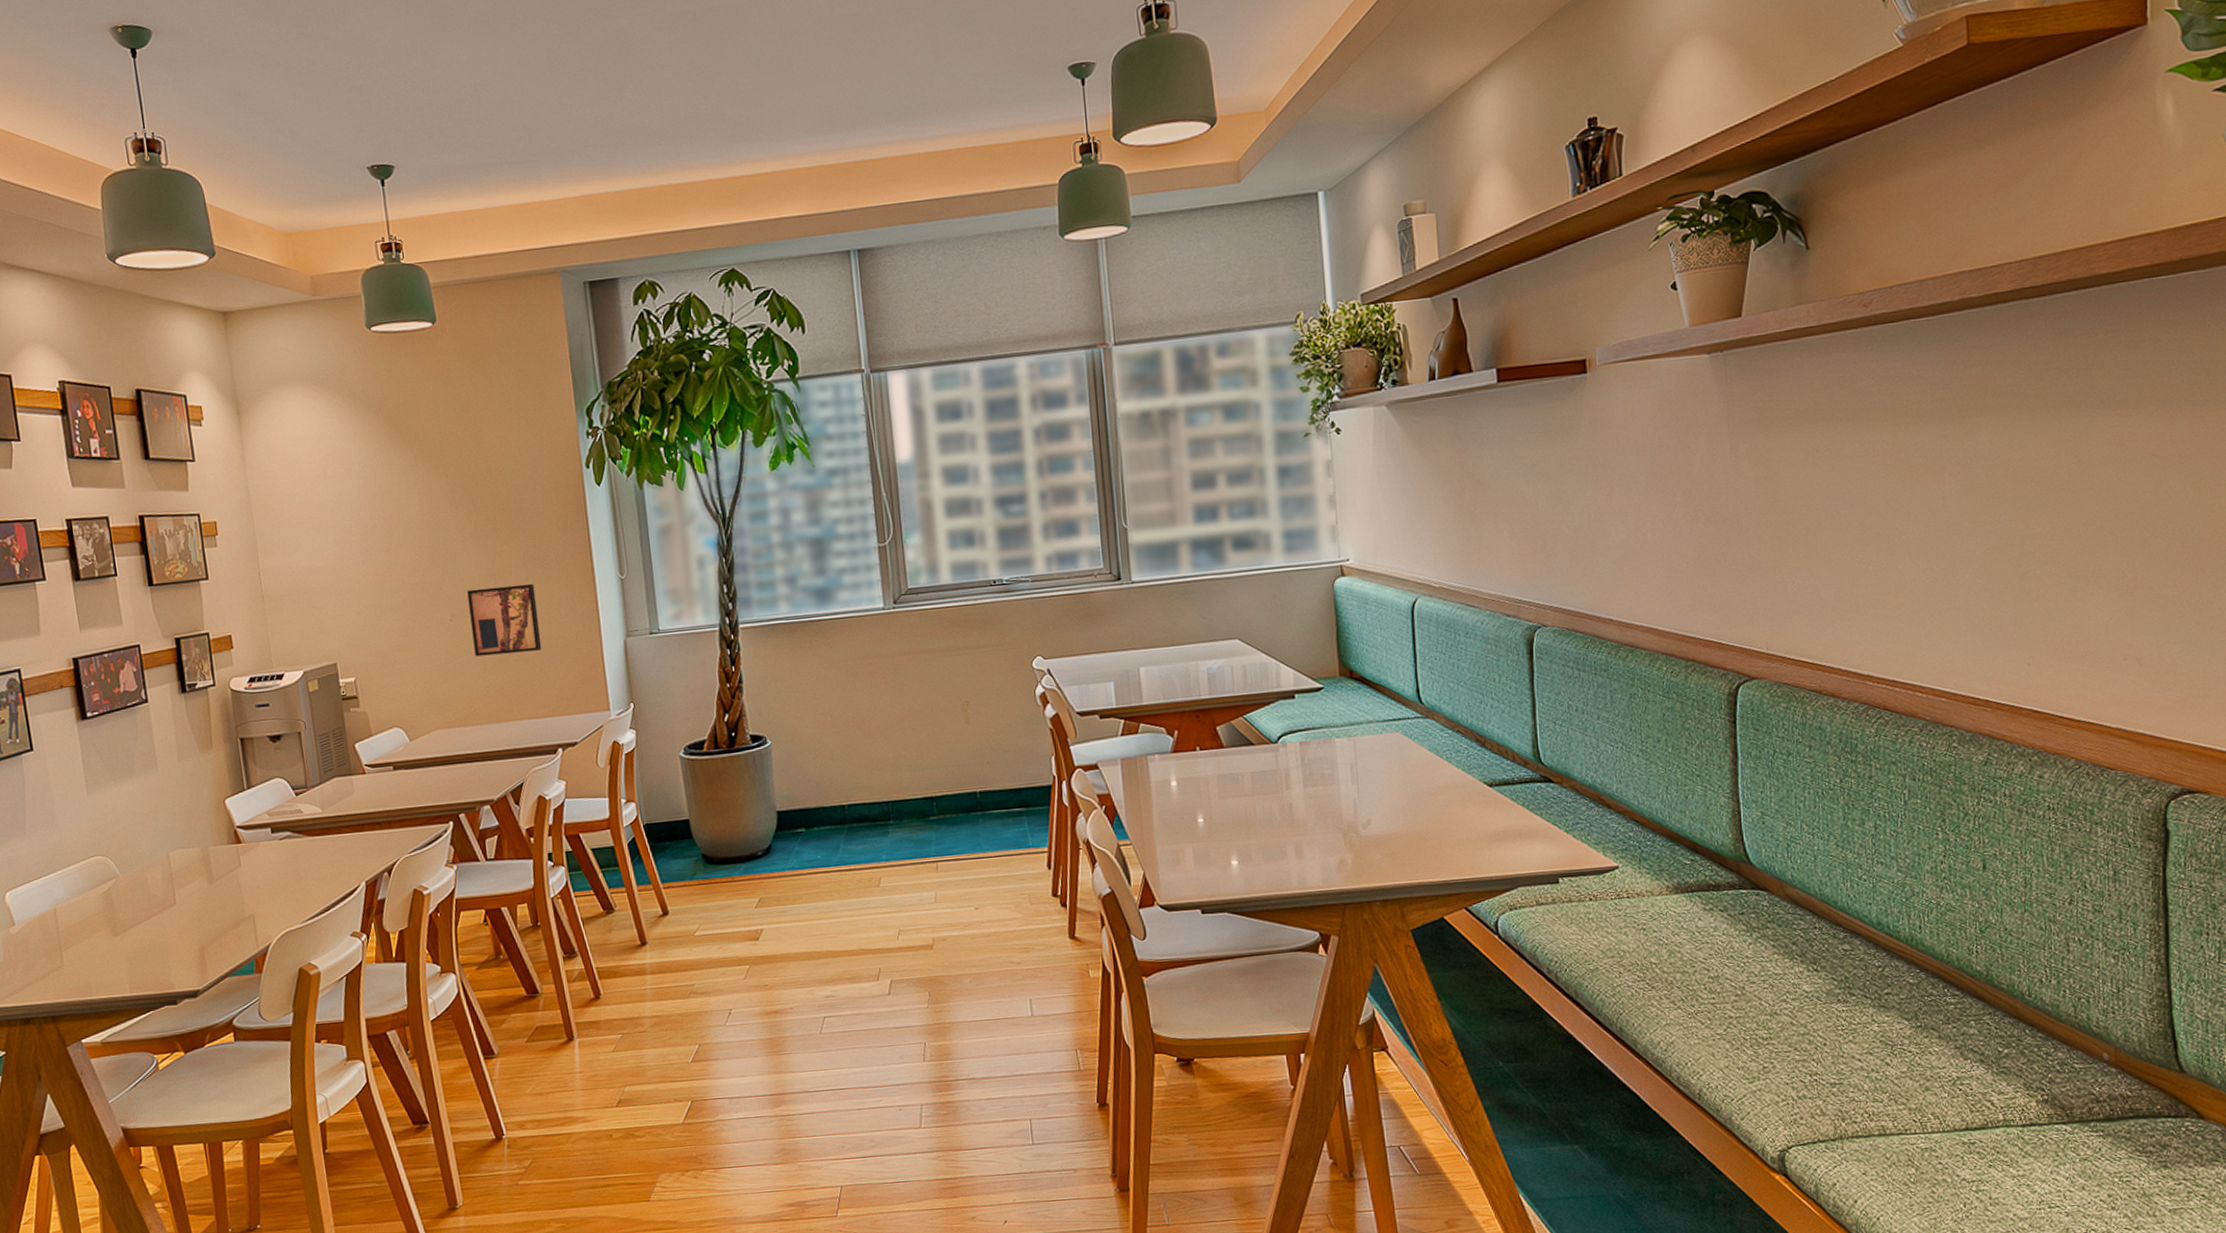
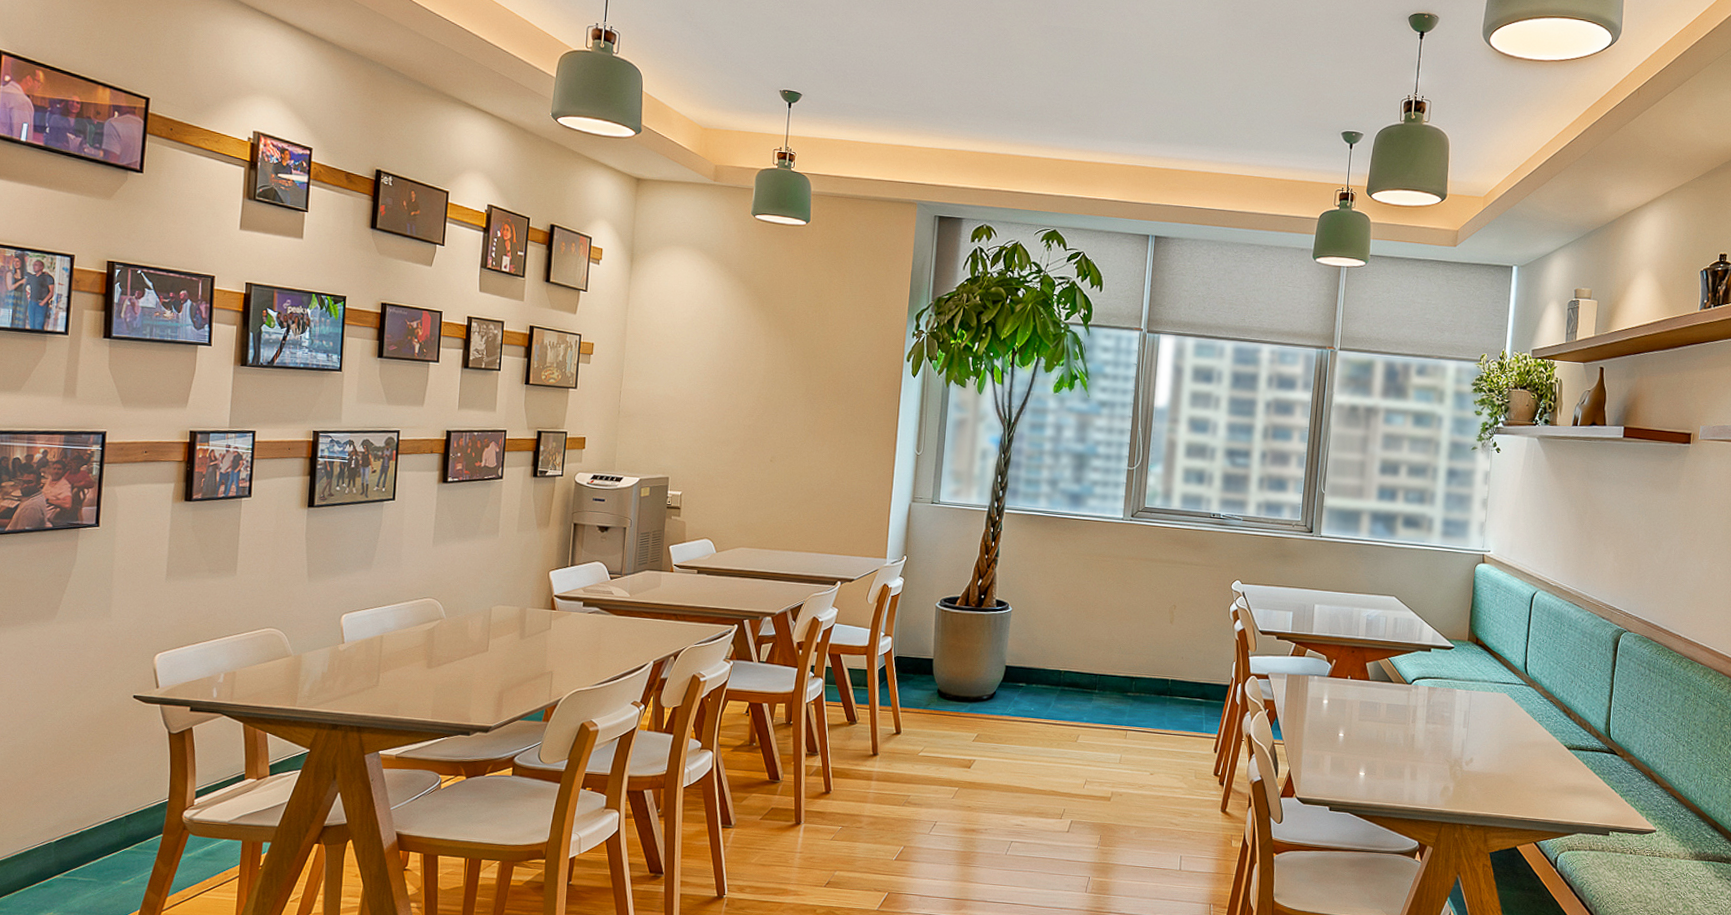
wall art: present [467,583,542,657] -> none [785,439,845,499]

